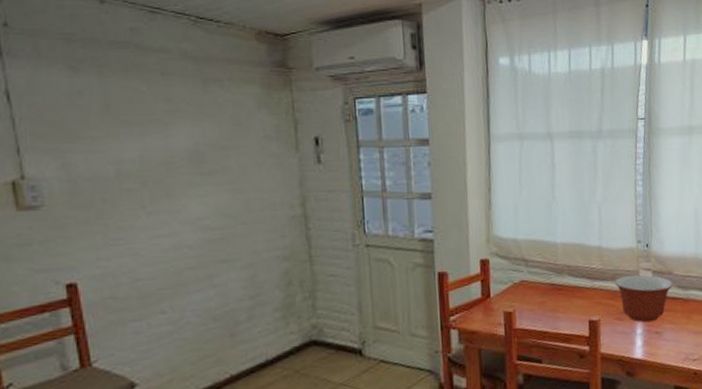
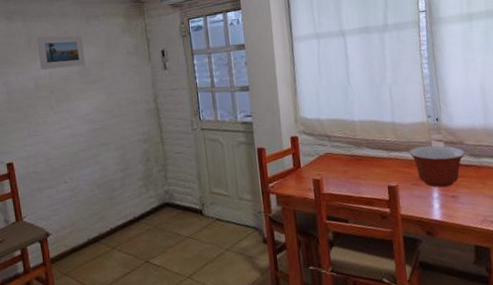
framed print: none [120,100,199,151] -> present [37,35,86,70]

